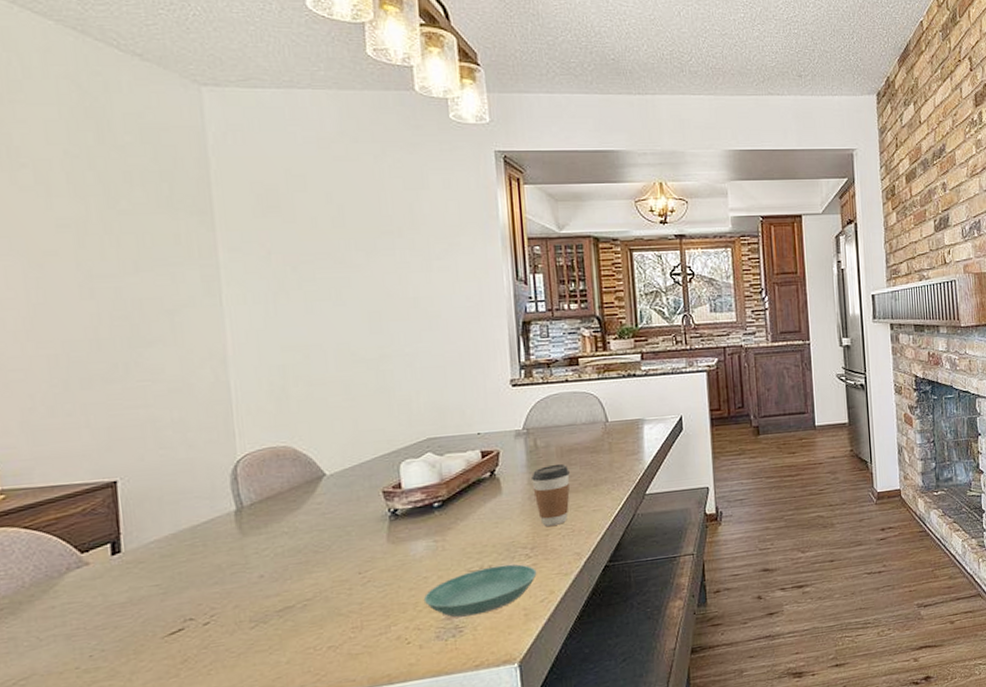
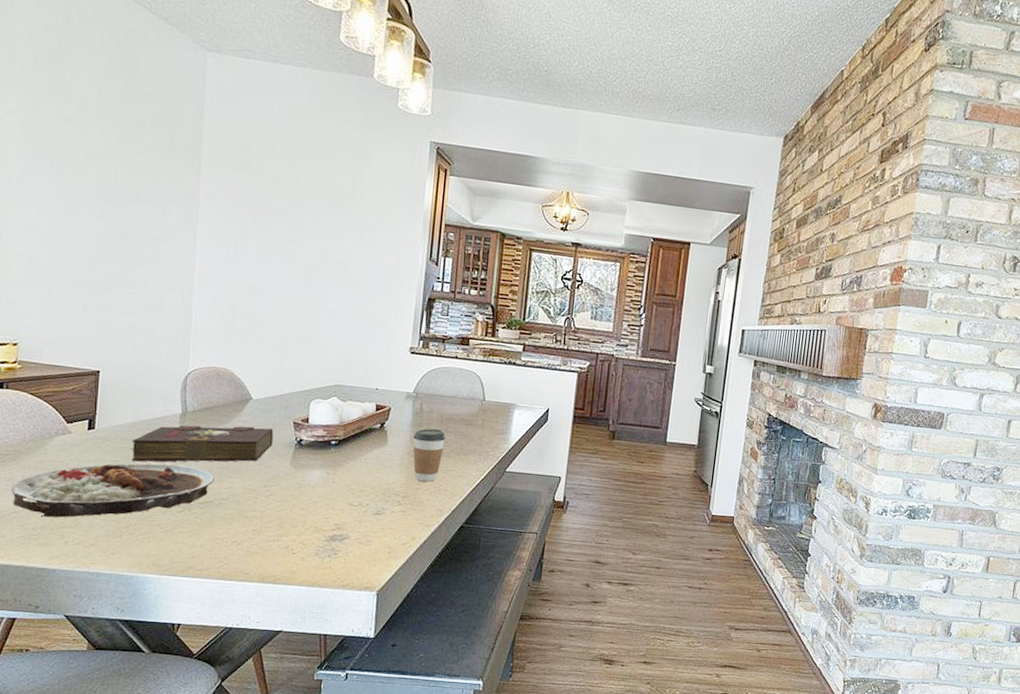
plate: none [14,570,292,676] -> present [12,463,214,518]
book: none [173,504,361,580] -> present [130,425,274,462]
saucer: present [423,564,537,617] -> none [310,505,404,543]

